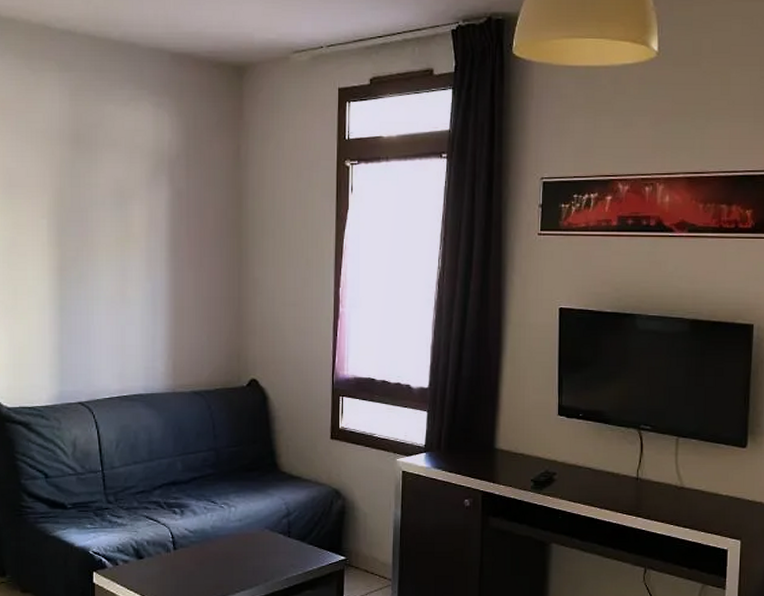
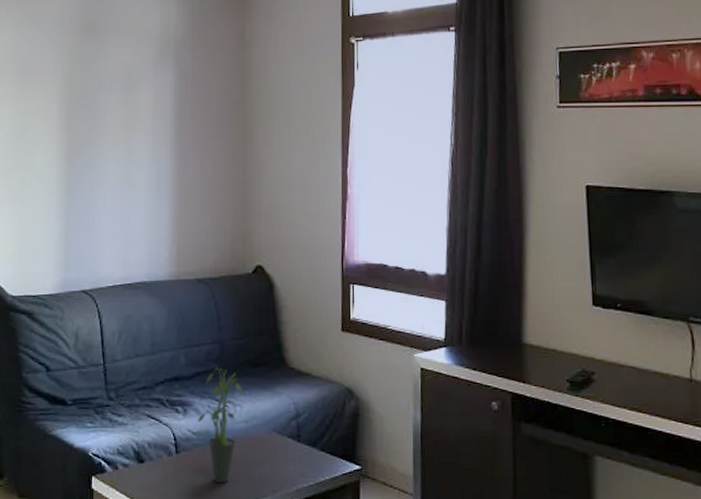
potted plant: none [193,473,237,575] -> present [197,368,242,484]

